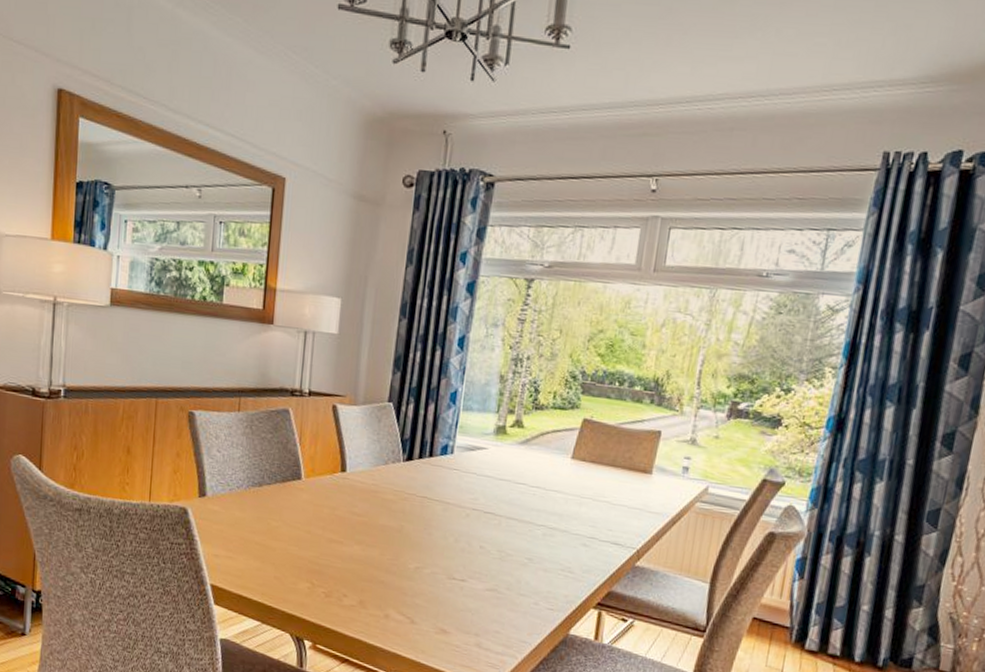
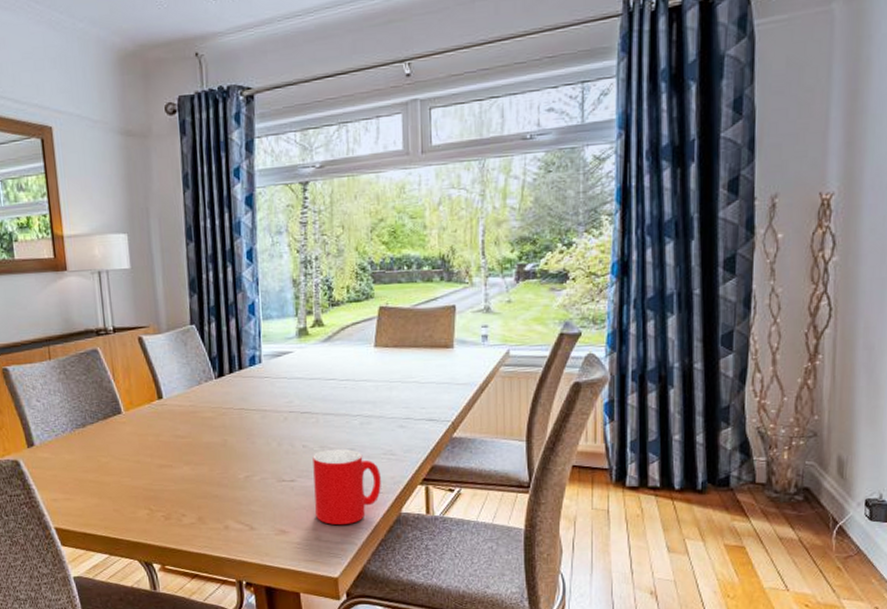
cup: none [480,555,555,636] -> present [313,448,381,526]

